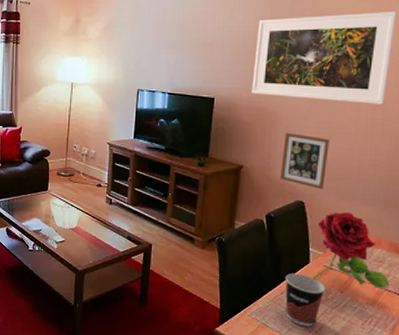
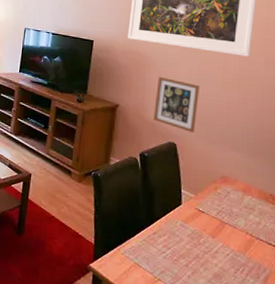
cup: present [285,273,326,327] -> none [157,213,198,271]
flower: present [312,212,389,289] -> none [184,155,260,238]

